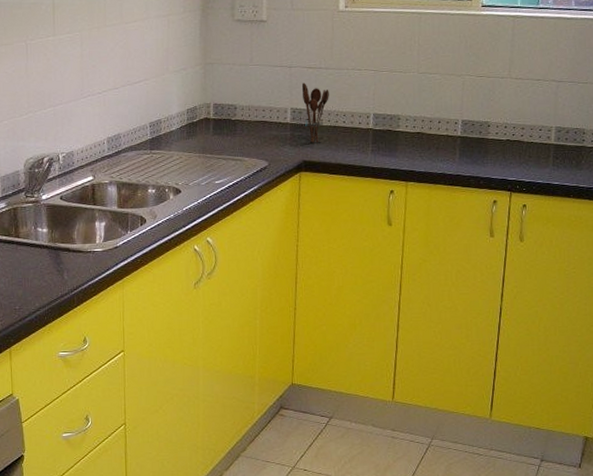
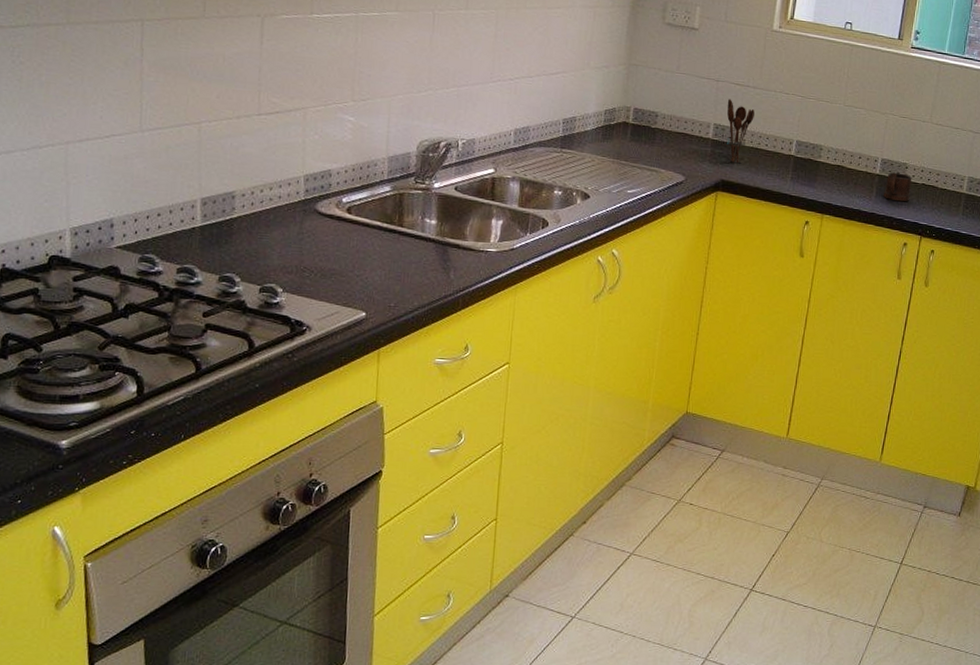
mug: none [467,132,496,161] -> present [883,172,912,202]

